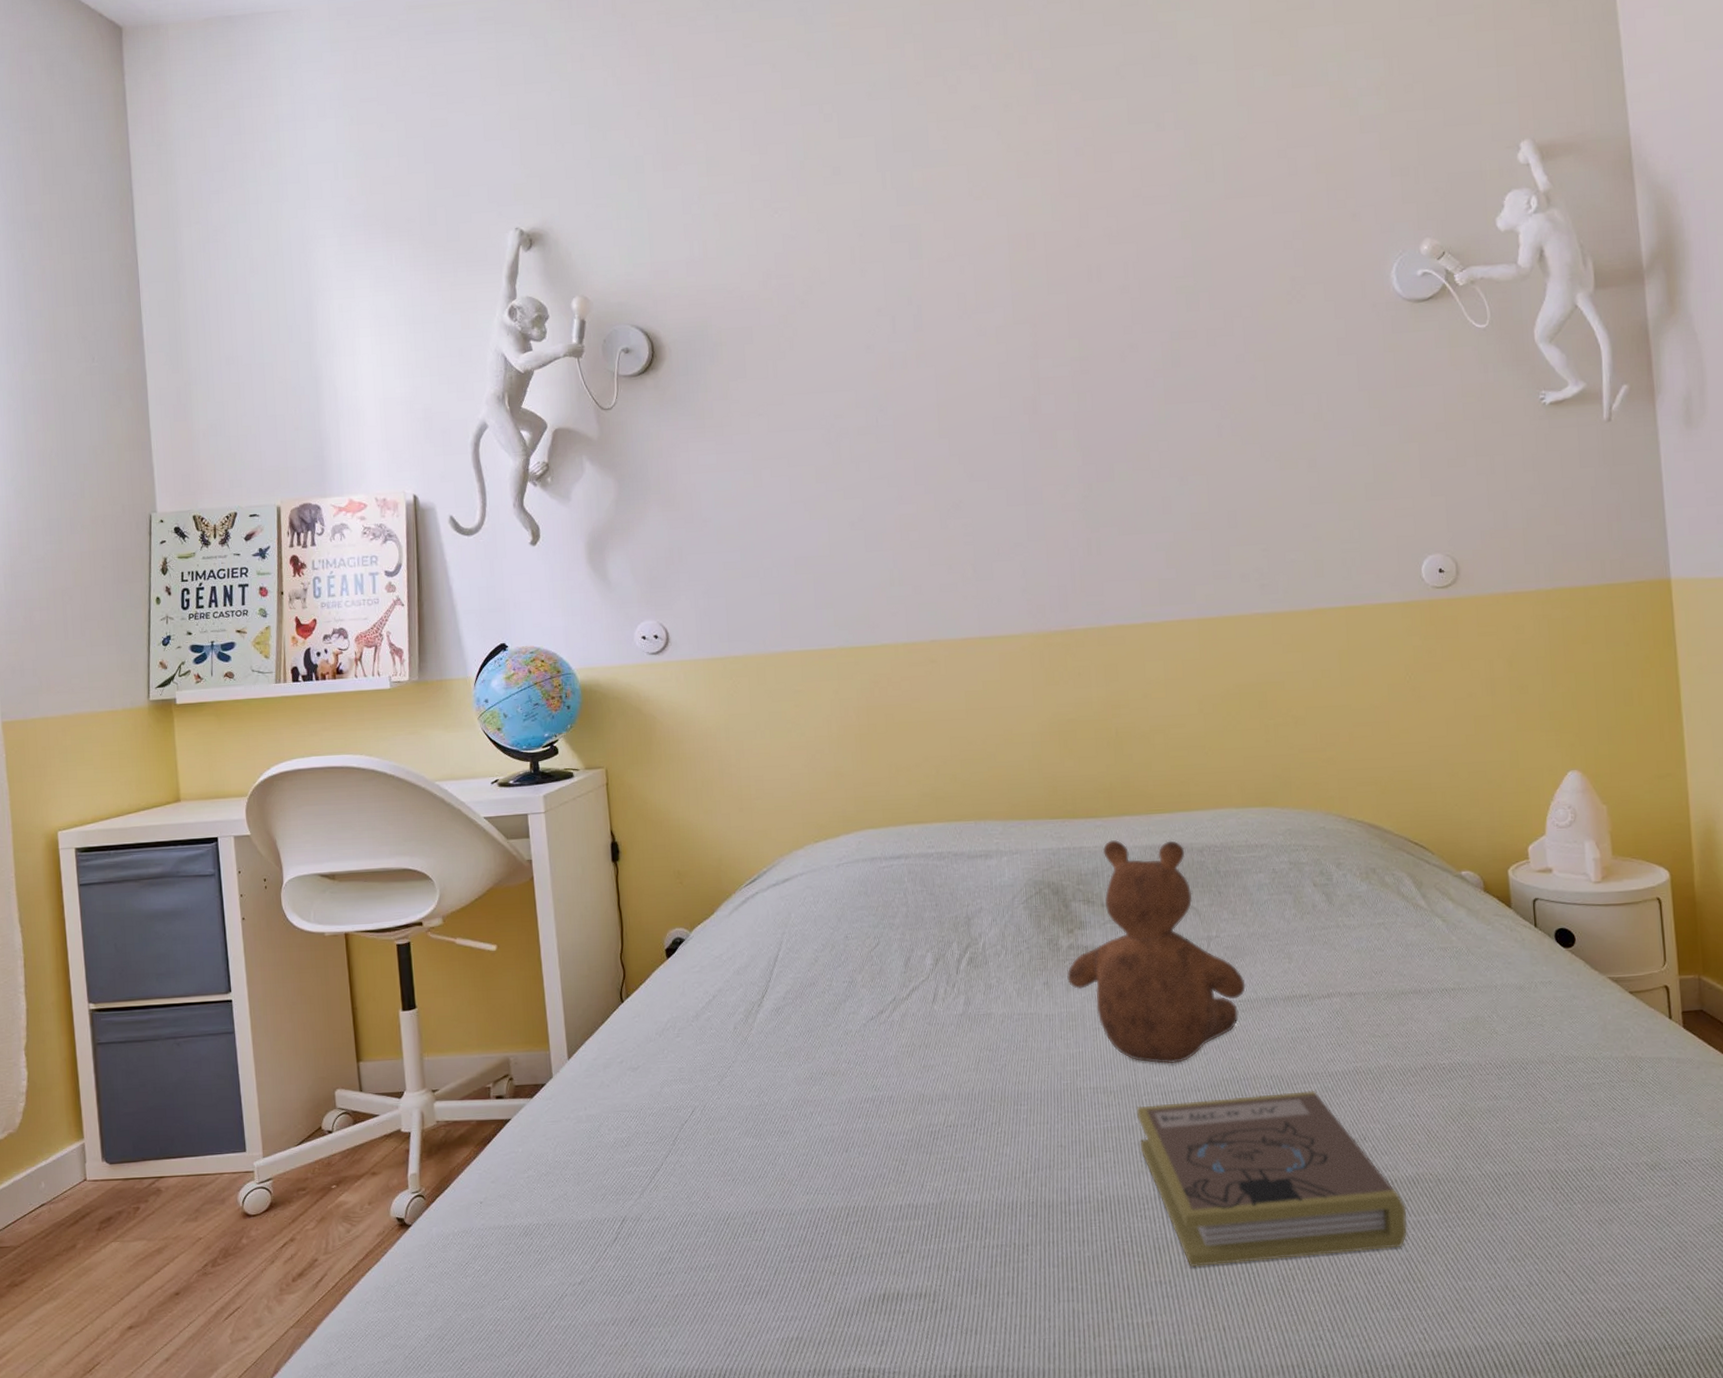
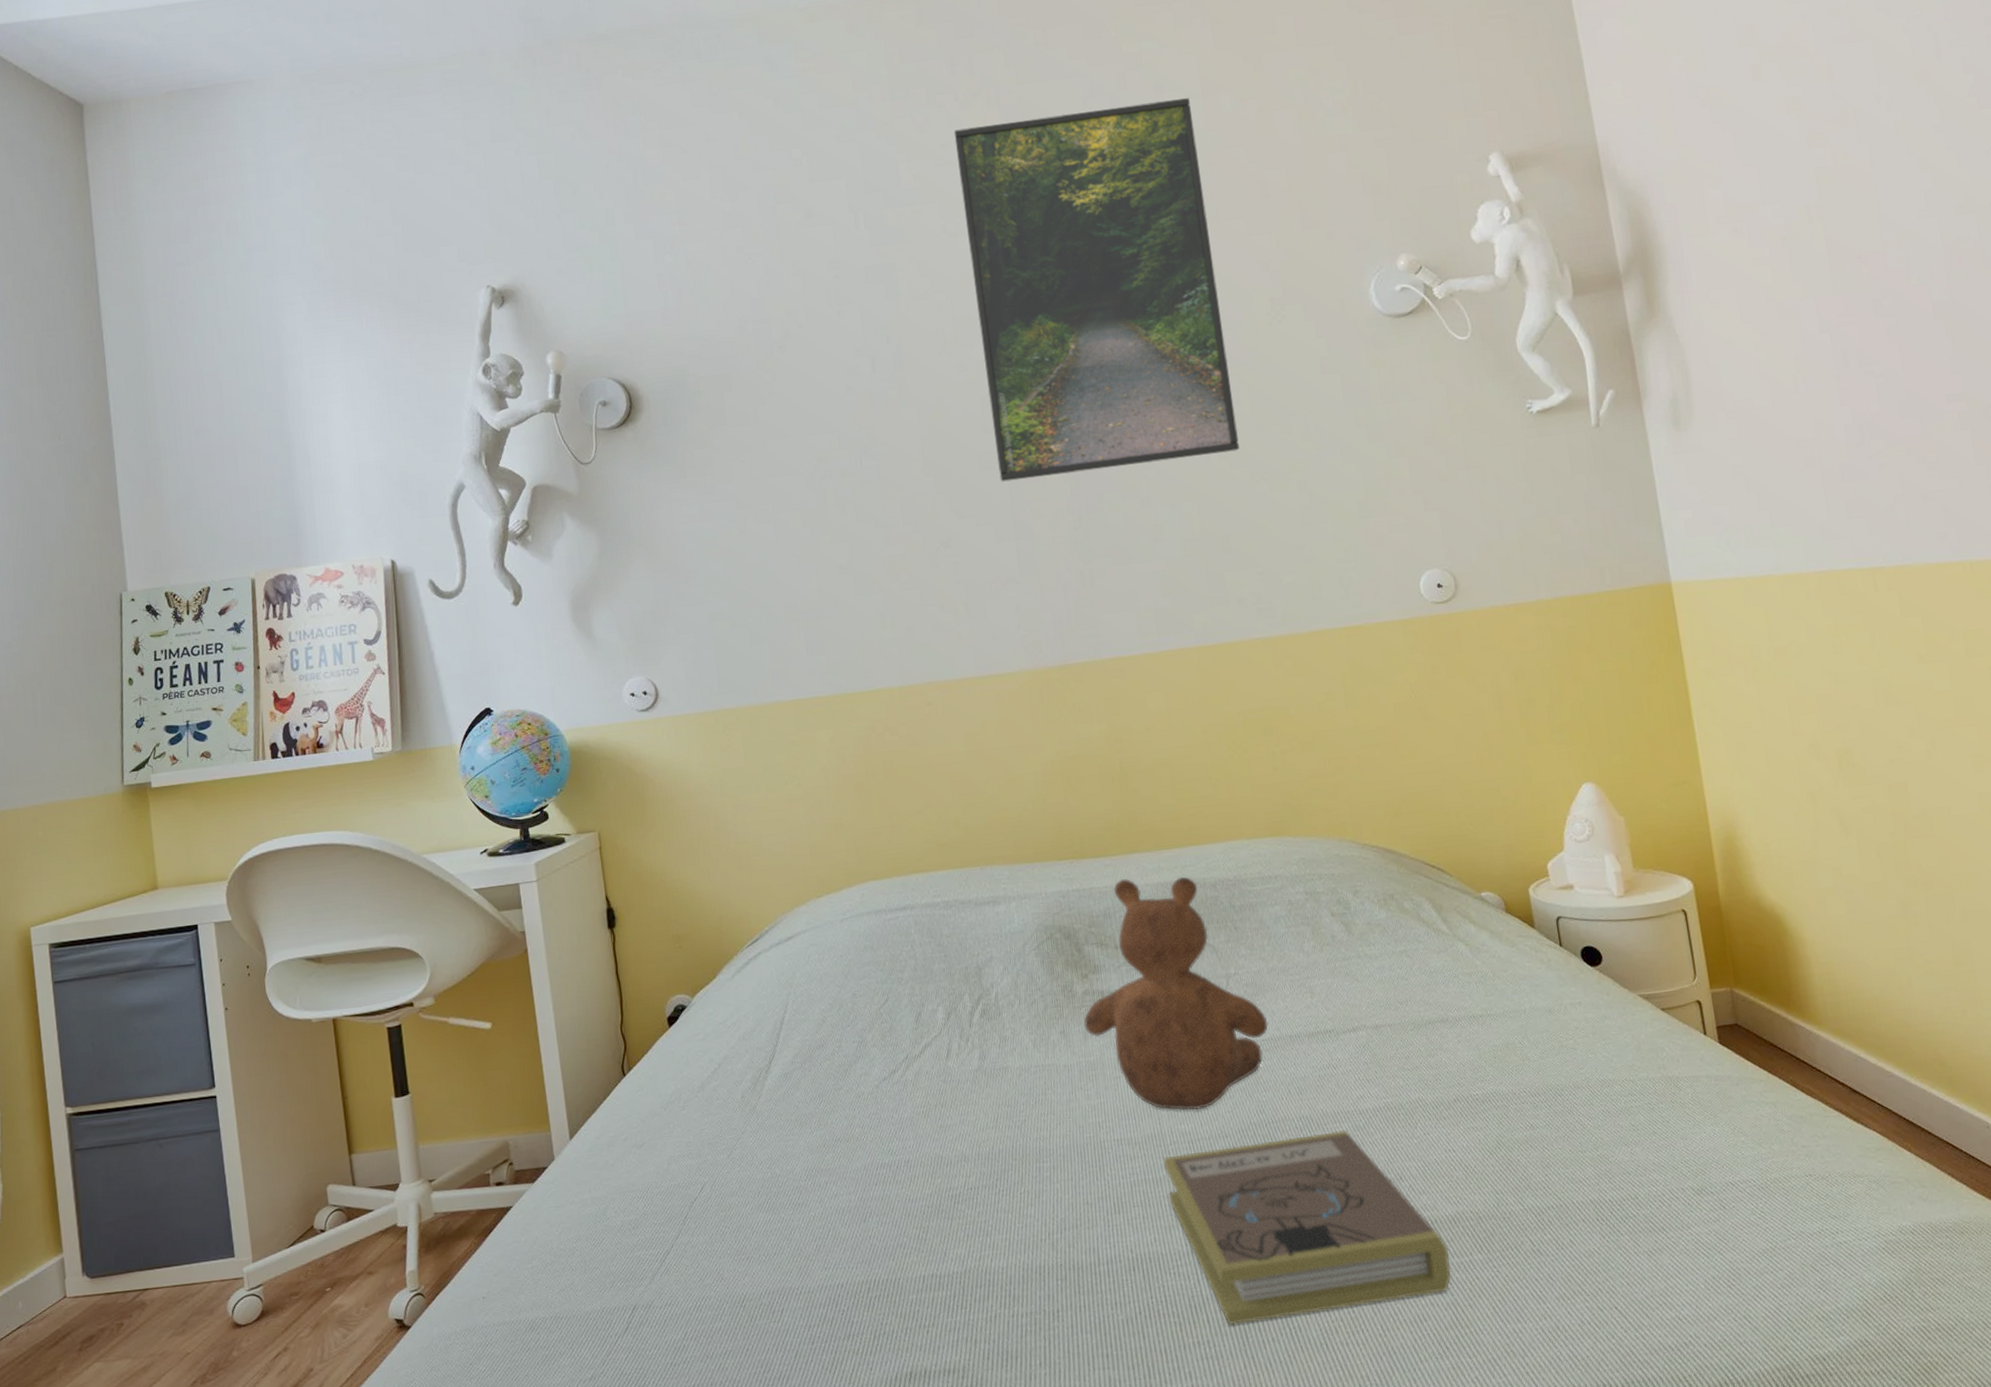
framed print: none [985,70,1252,447] -> present [954,98,1240,482]

